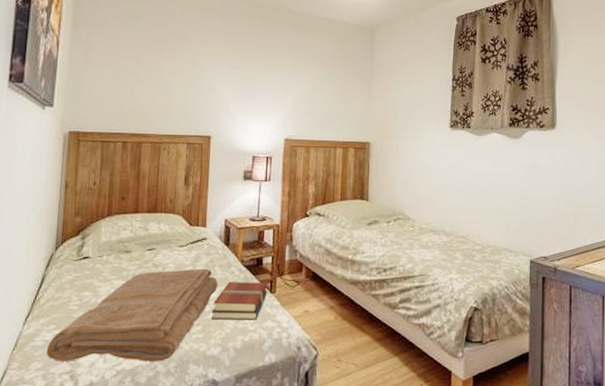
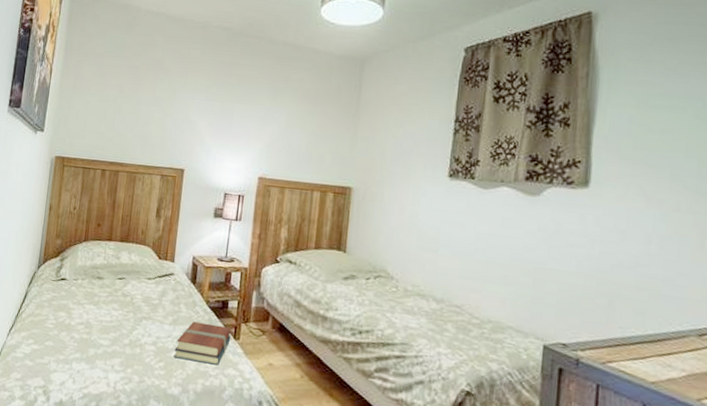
towel: present [46,268,218,361] -> none [24,300,183,392]

